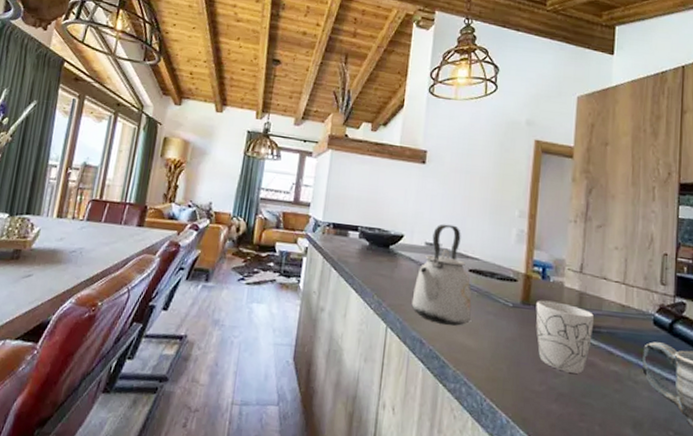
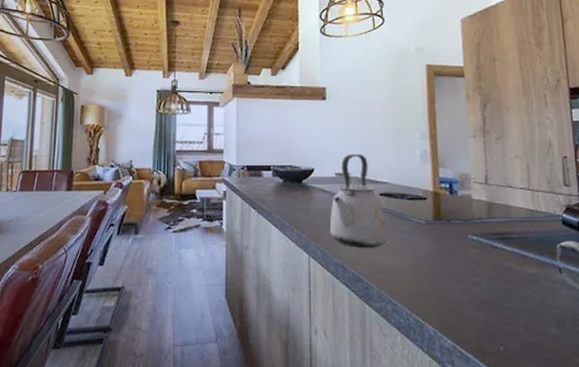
mug: present [535,300,595,374] -> none [447,214,506,280]

